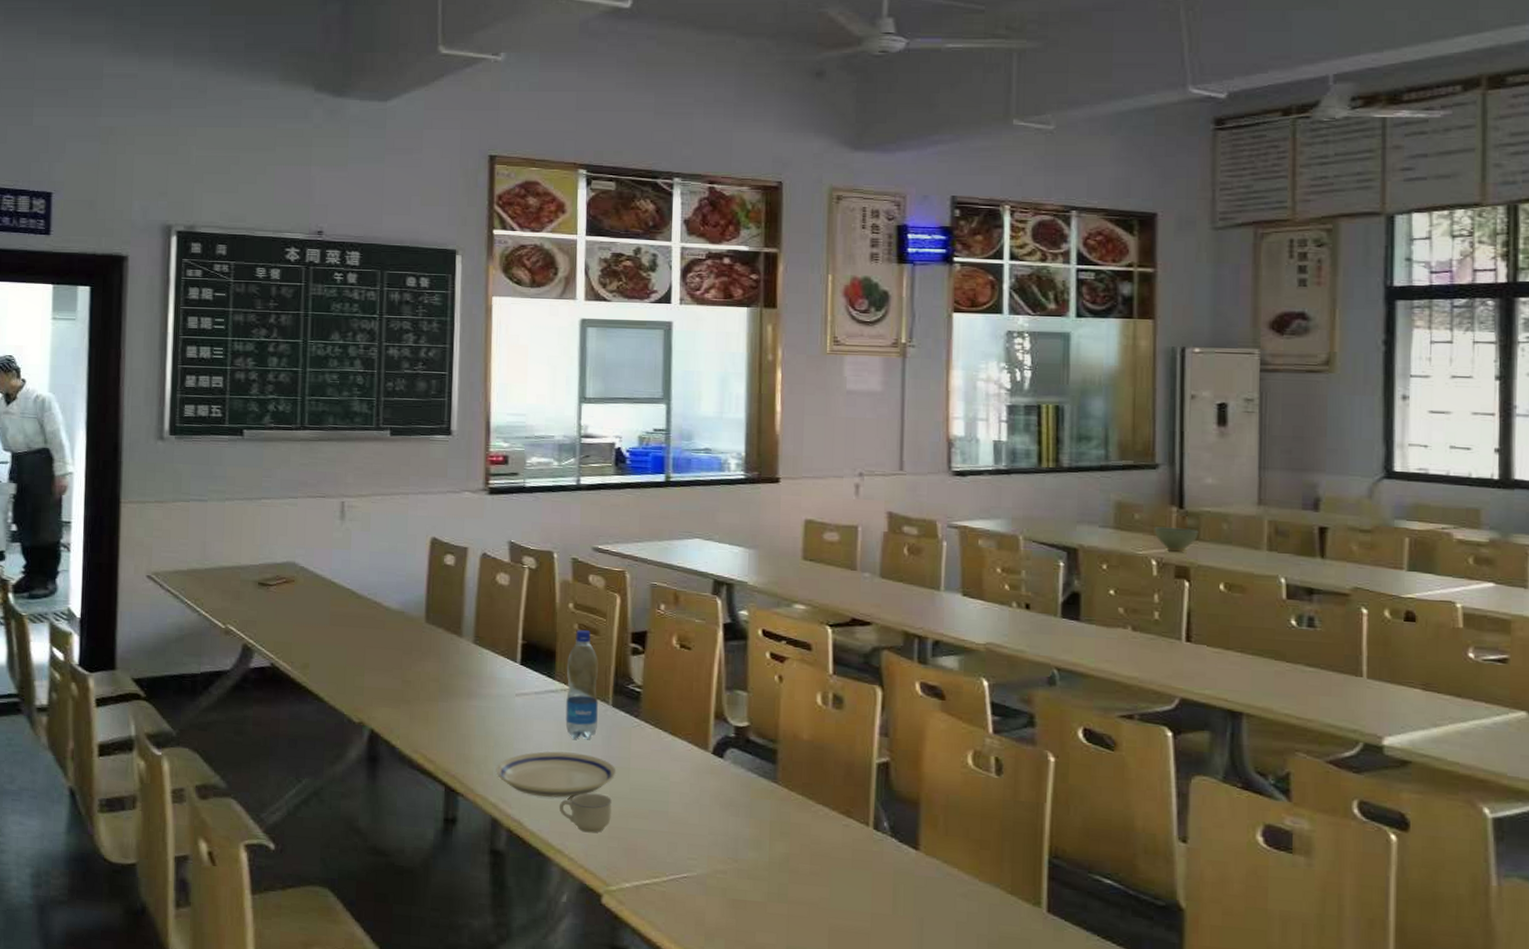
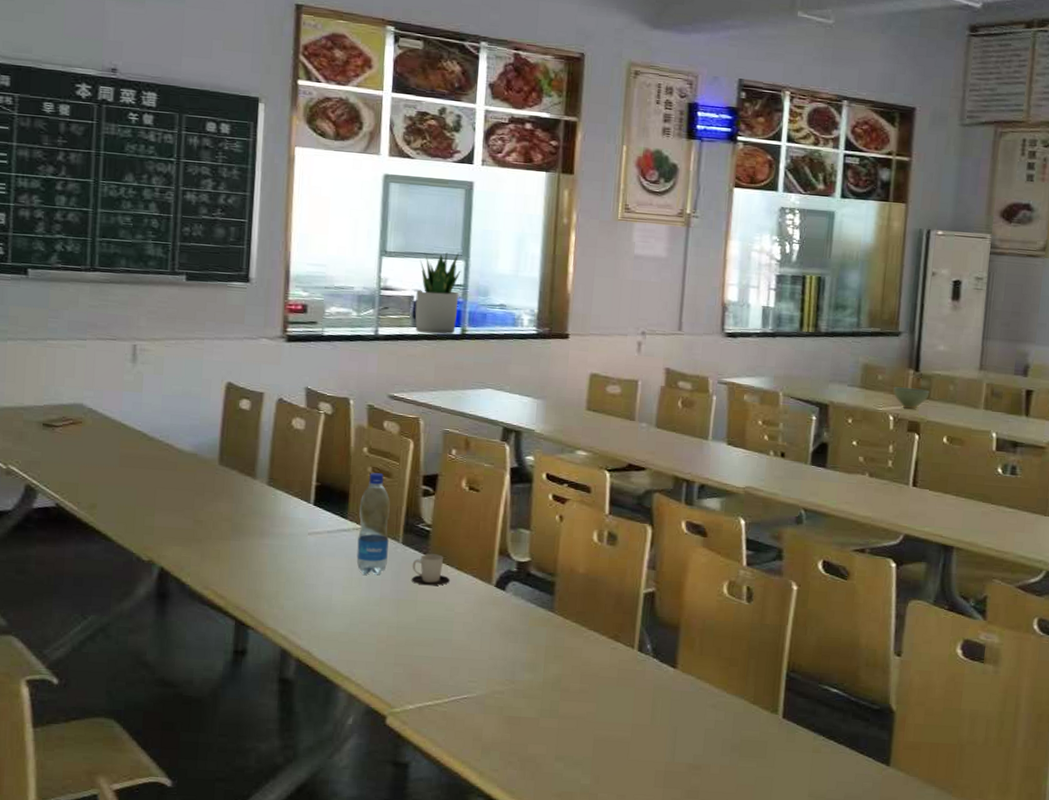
plate: present [496,751,616,798] -> none [286,586,404,629]
cup: present [558,793,612,833] -> none [347,624,399,661]
planter: none [617,395,663,483] -> present [415,252,461,335]
cup: none [623,717,663,752] -> present [412,553,450,586]

